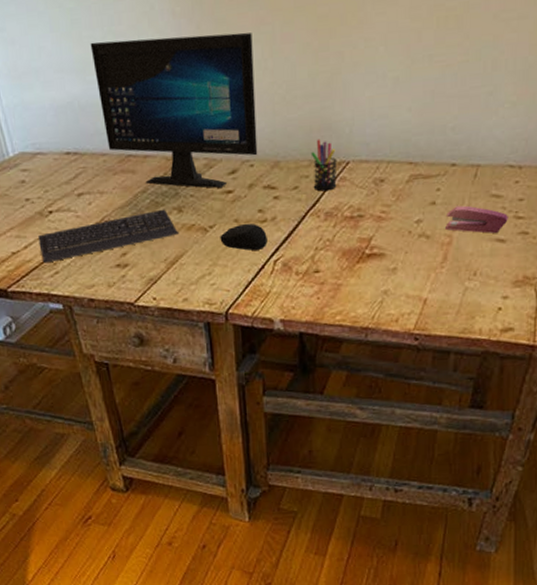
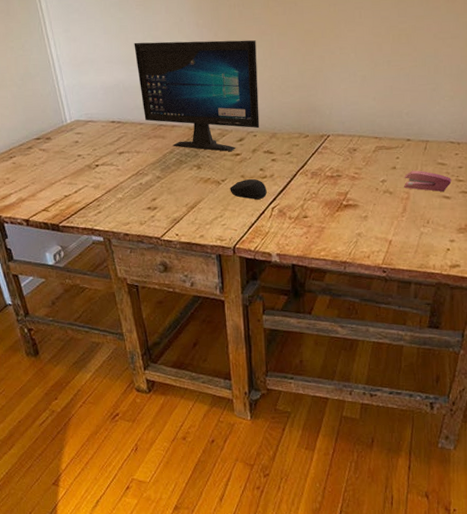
keyboard: present [38,209,180,264] -> none [86,166,198,205]
pen holder: present [310,139,337,192] -> none [300,118,321,157]

